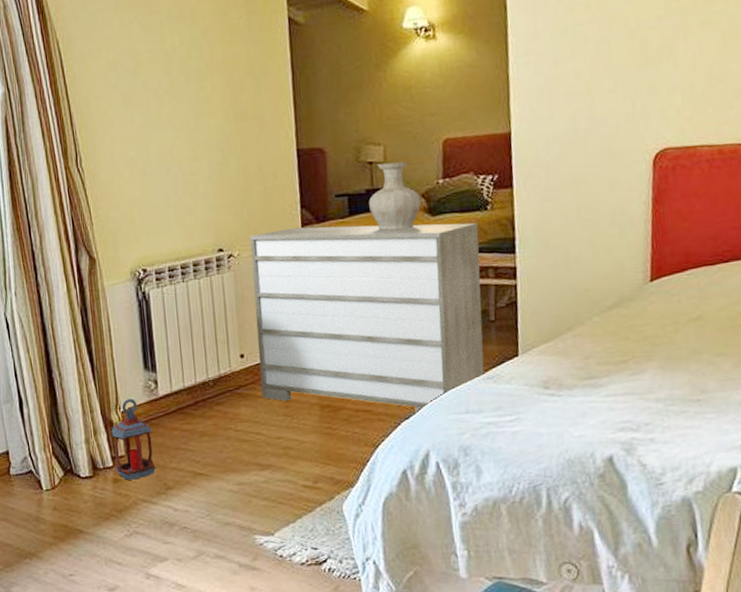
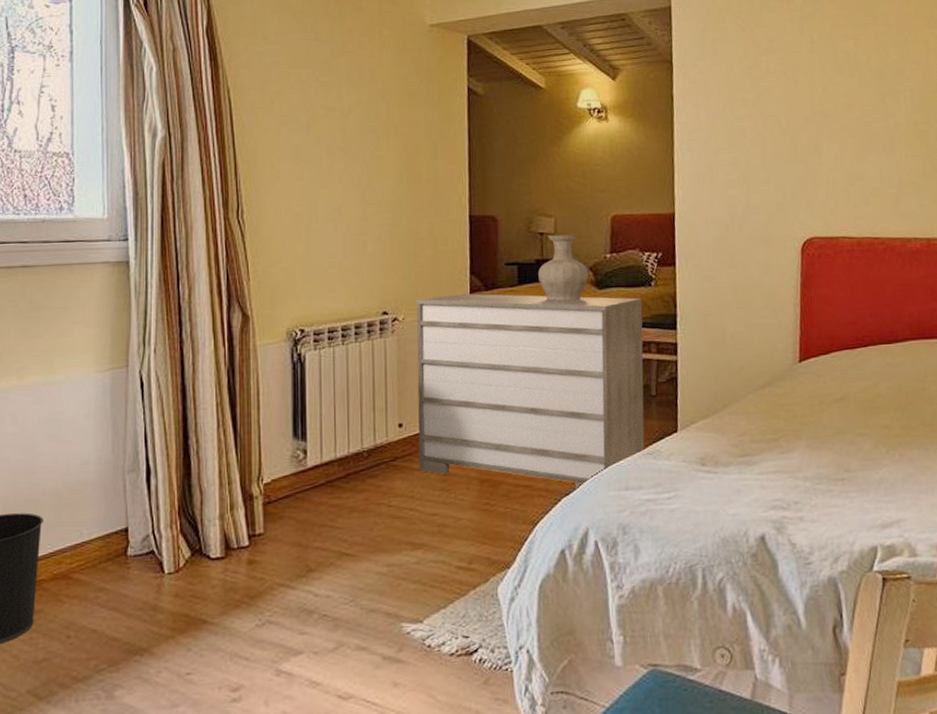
lantern: present [112,399,156,480] -> none [251,469,297,562]

